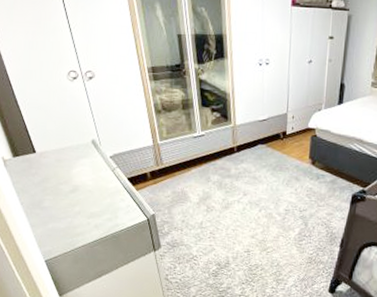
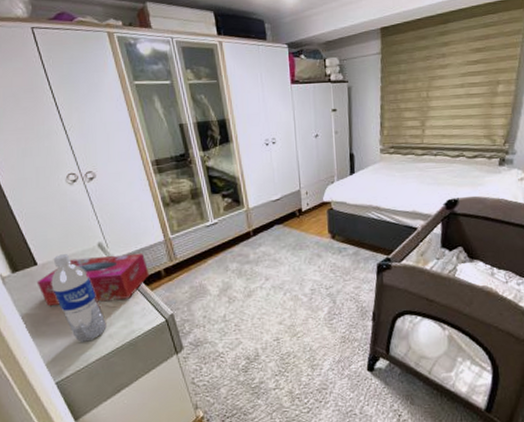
tissue box: none [34,151,137,195] -> present [36,253,150,306]
water bottle: none [47,146,94,229] -> present [51,254,107,342]

